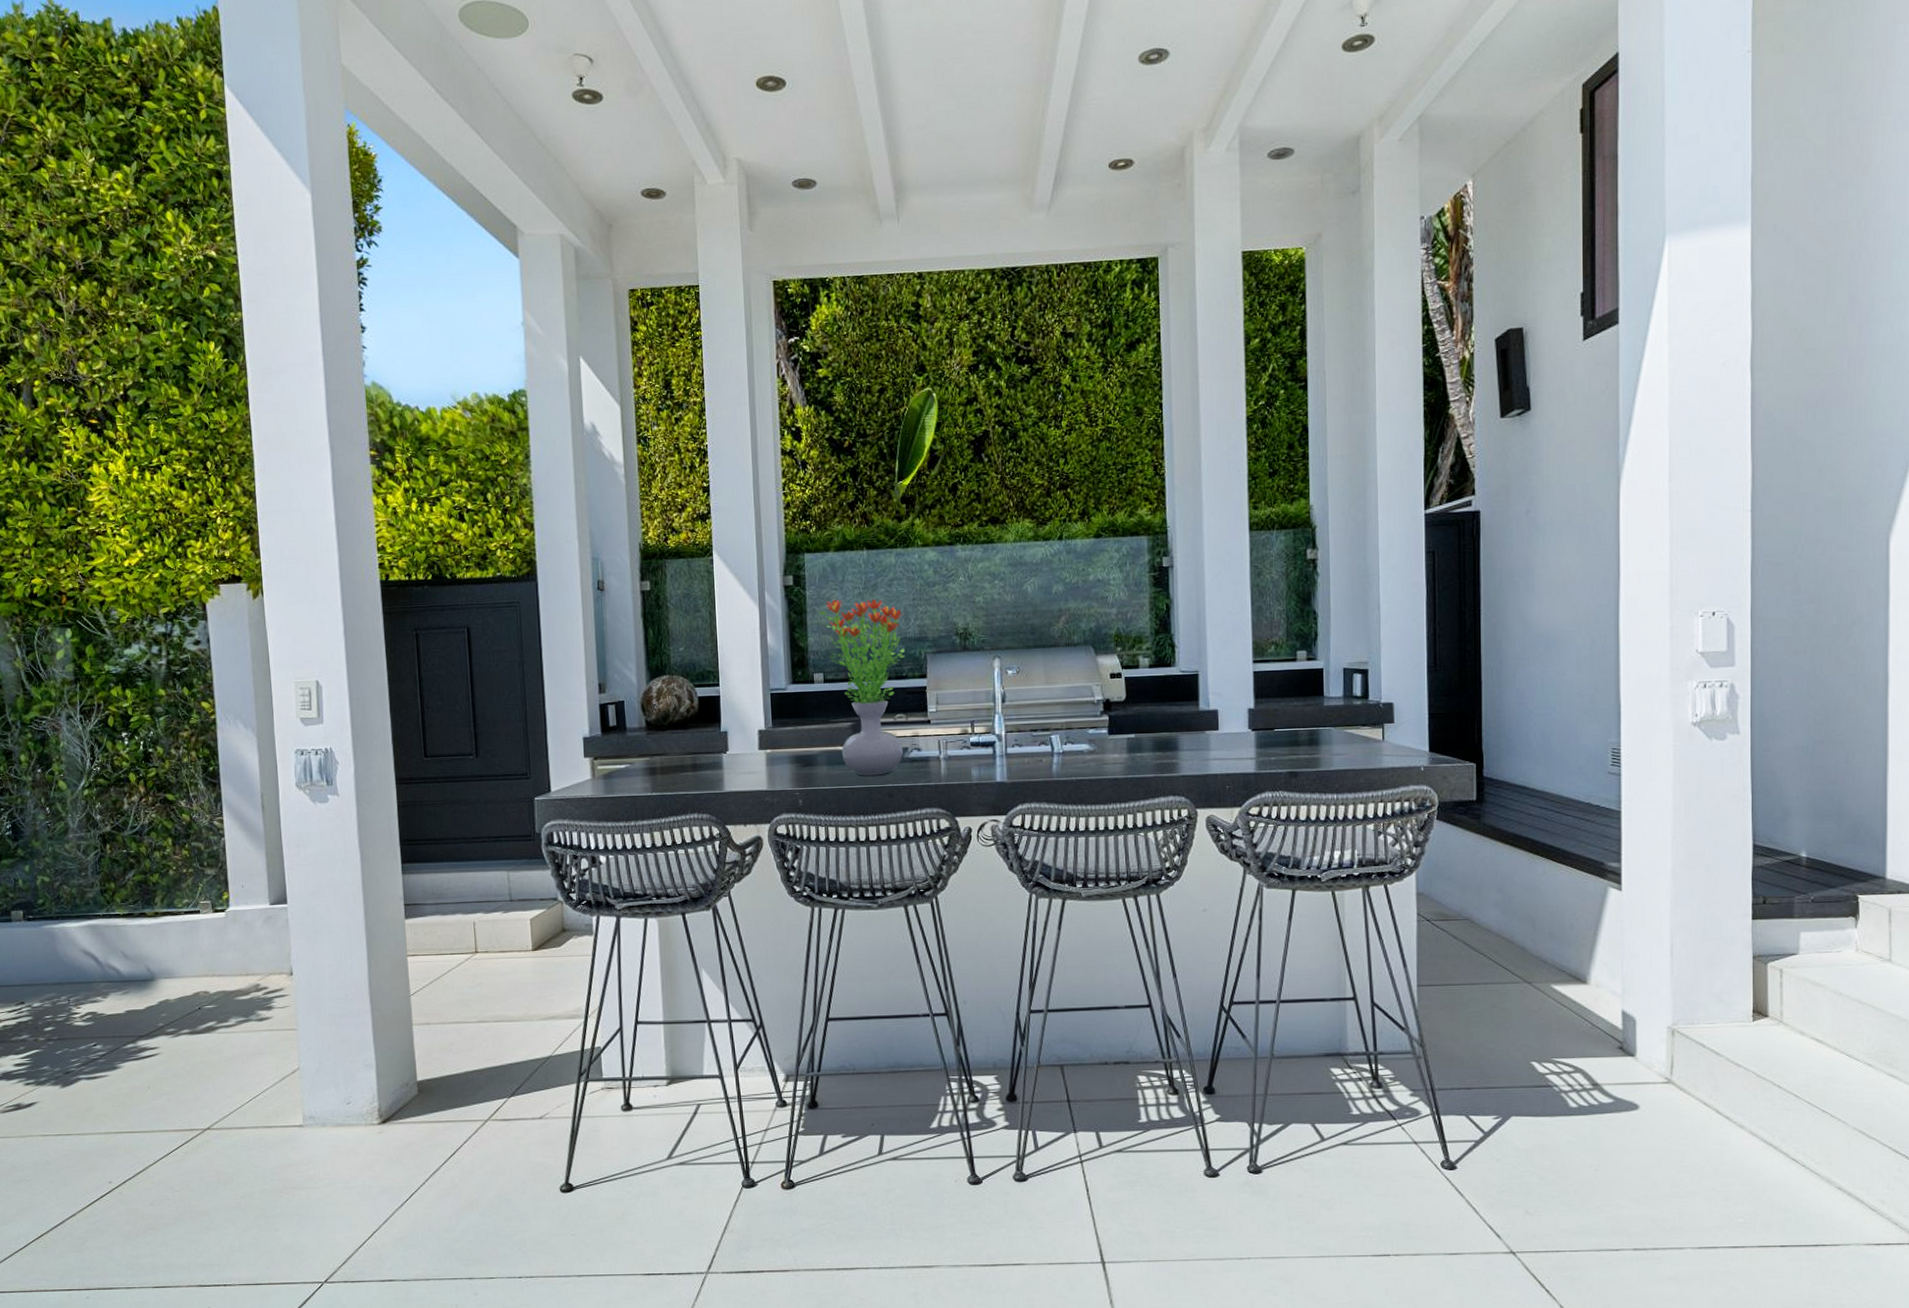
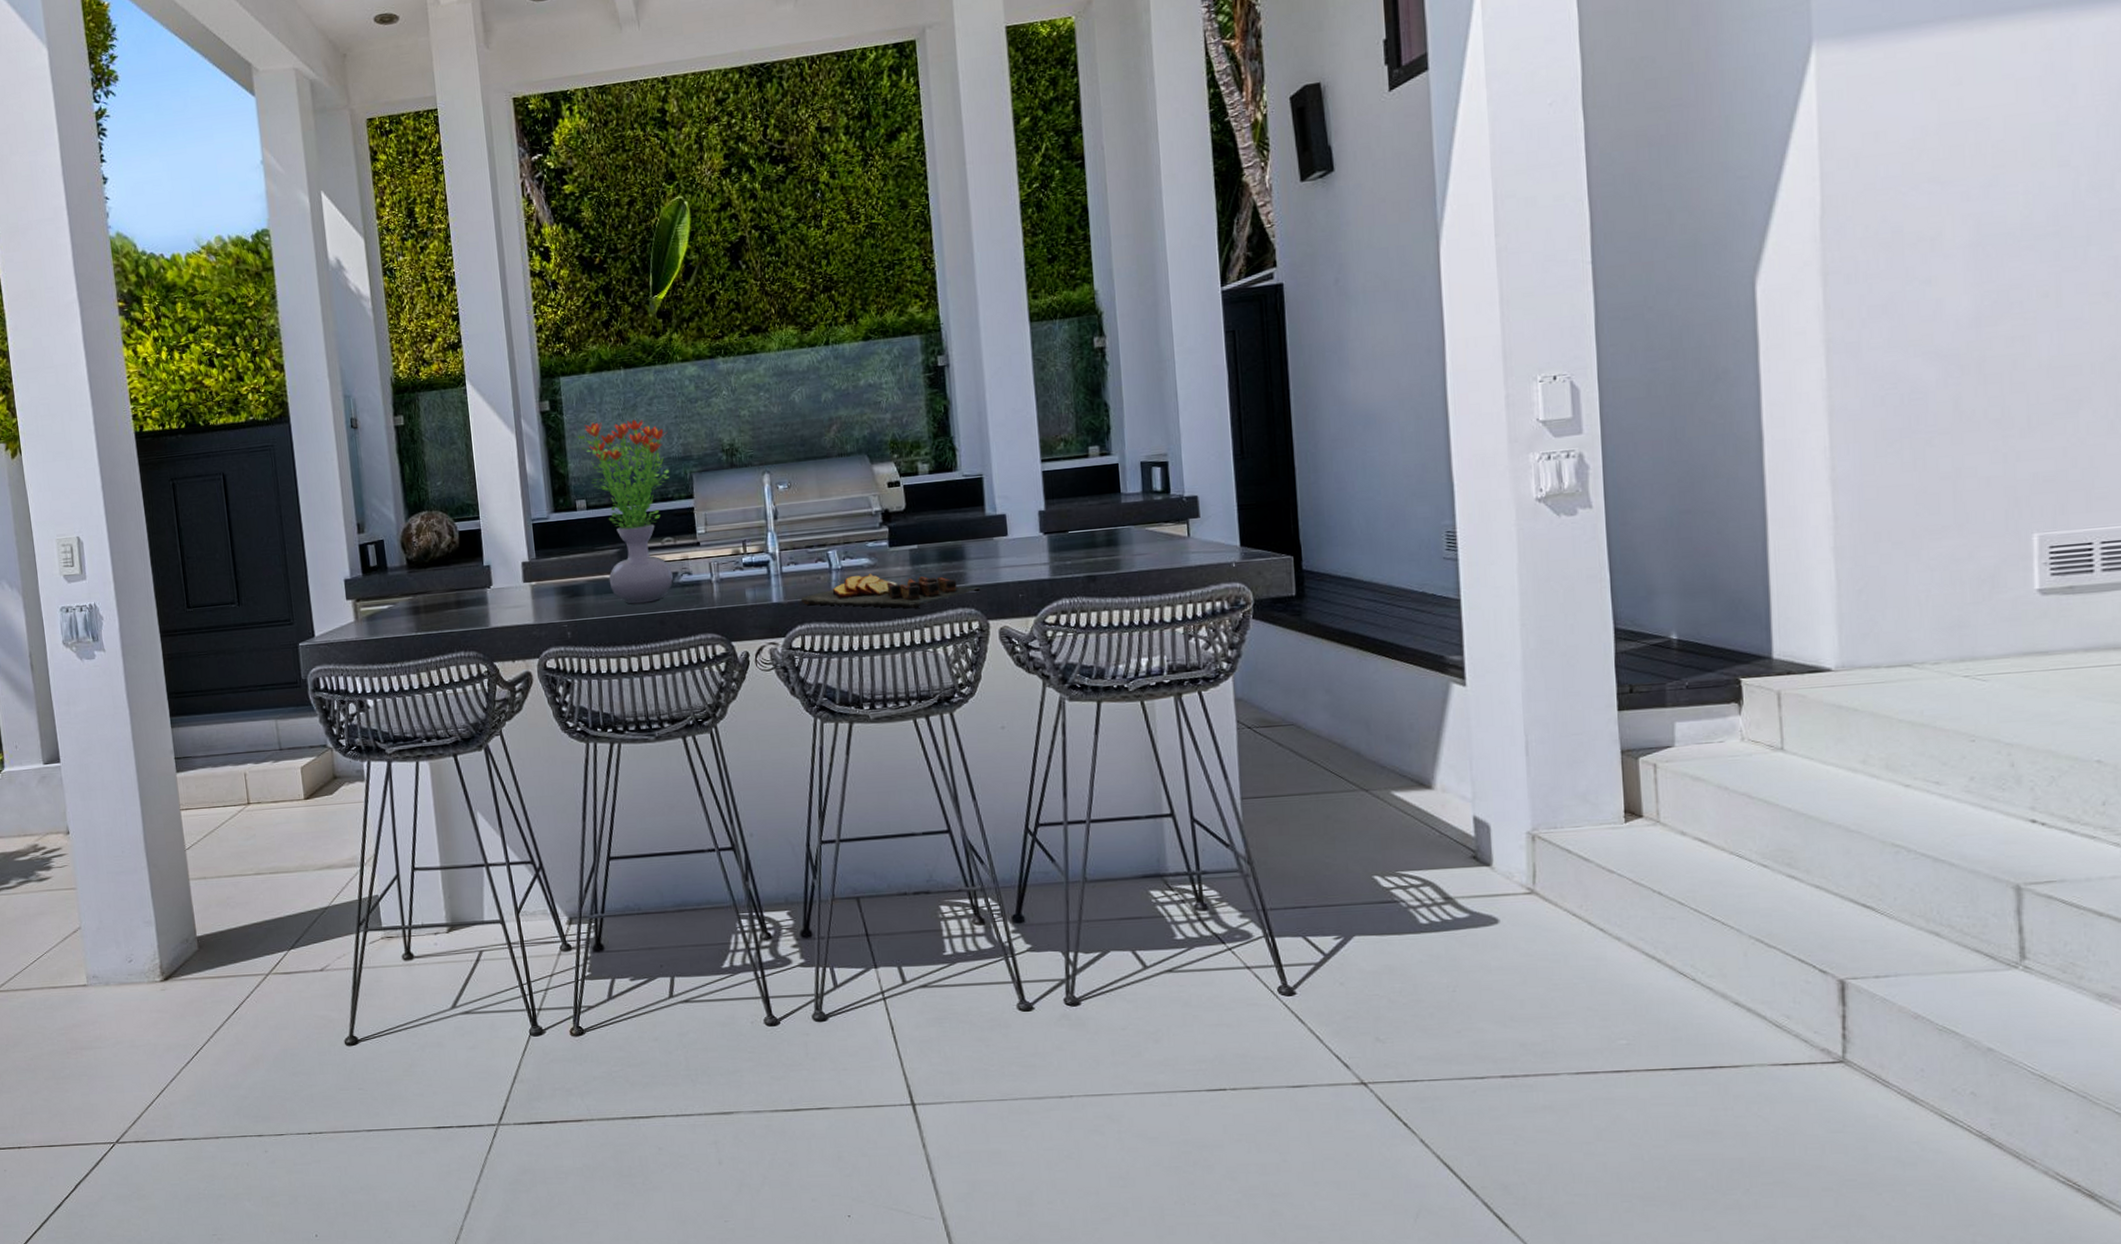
food platter: none [1023,759,1190,794] -> present [800,573,980,609]

